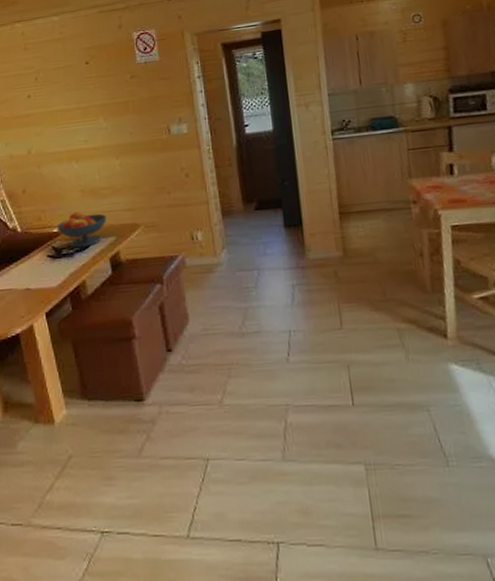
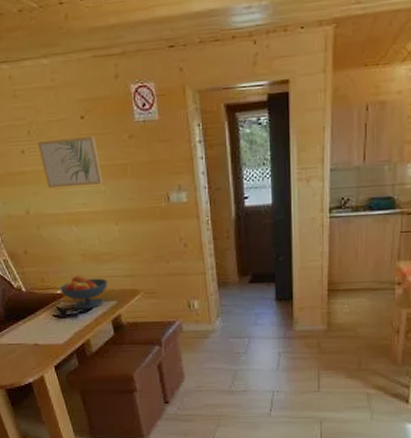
wall art: none [44,78,105,128] -> present [38,136,103,189]

